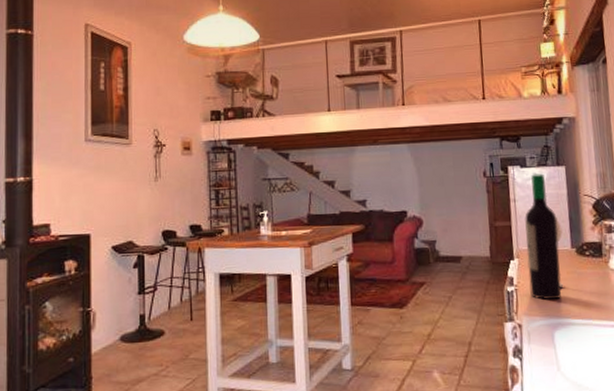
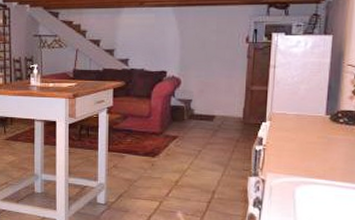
wine bottle: present [525,174,564,300] -> none [278,42,319,161]

